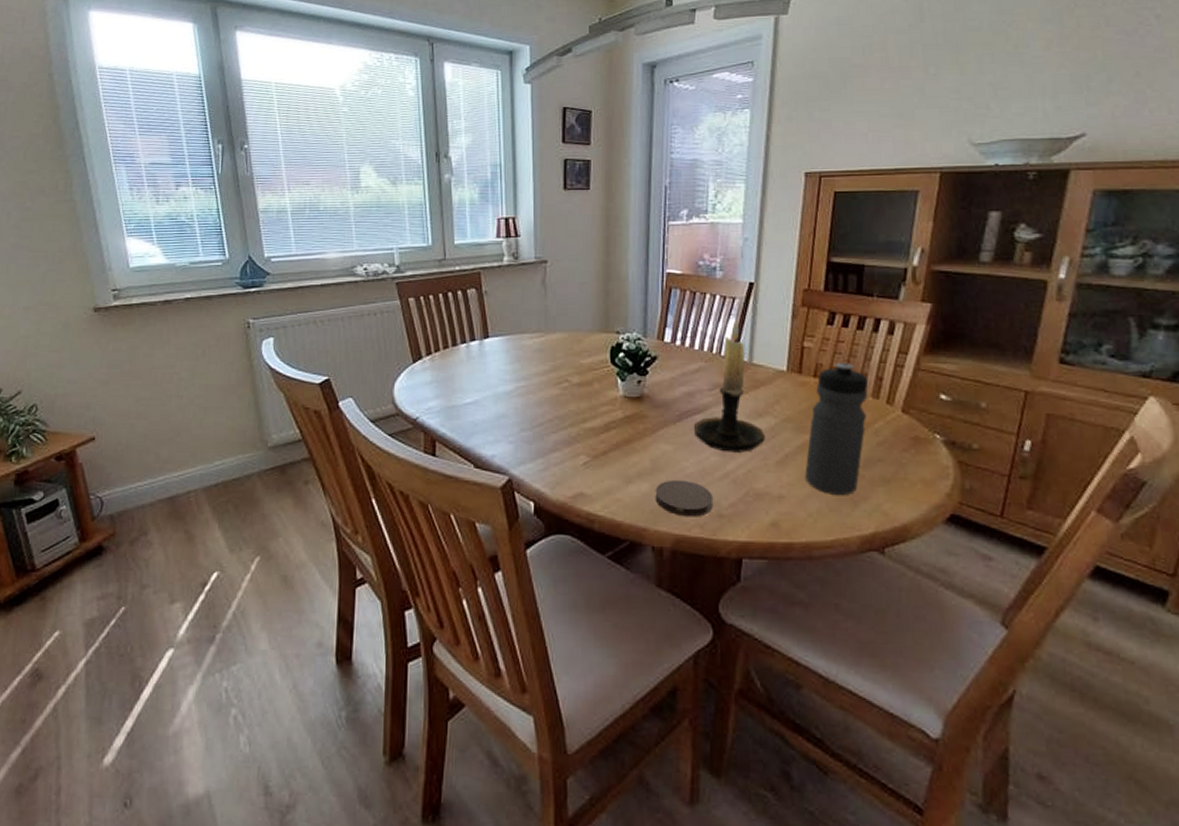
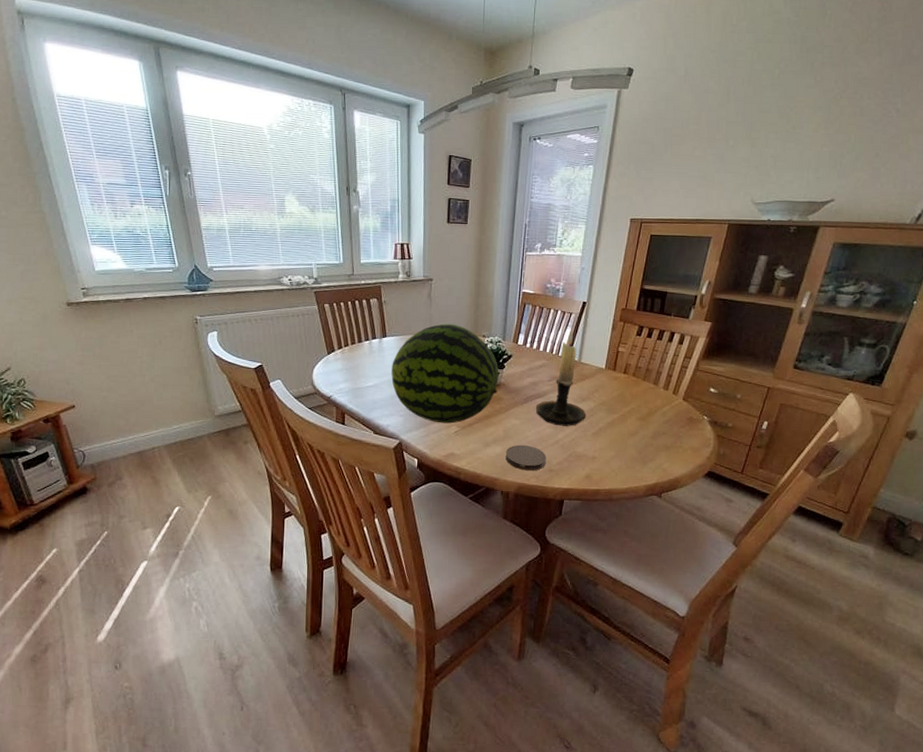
fruit: none [496,317,641,452] -> present [391,323,499,424]
water bottle: present [805,363,869,495] -> none [612,364,662,457]

